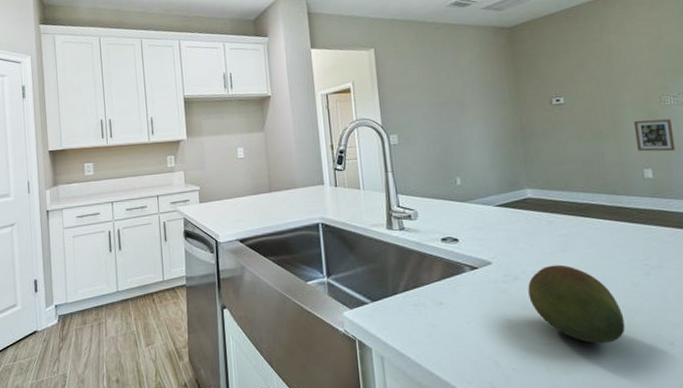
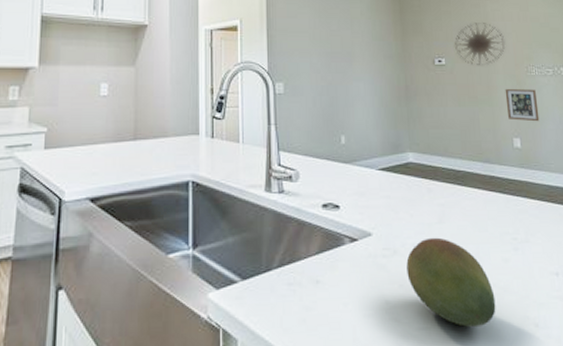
wall art: none [573,57,634,102] -> present [454,23,506,66]

